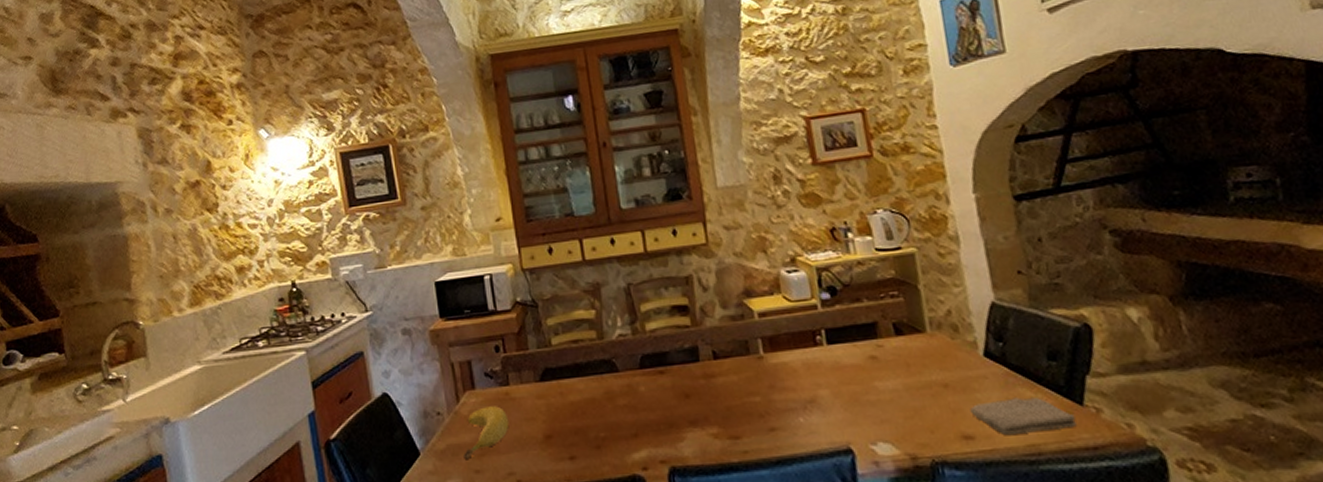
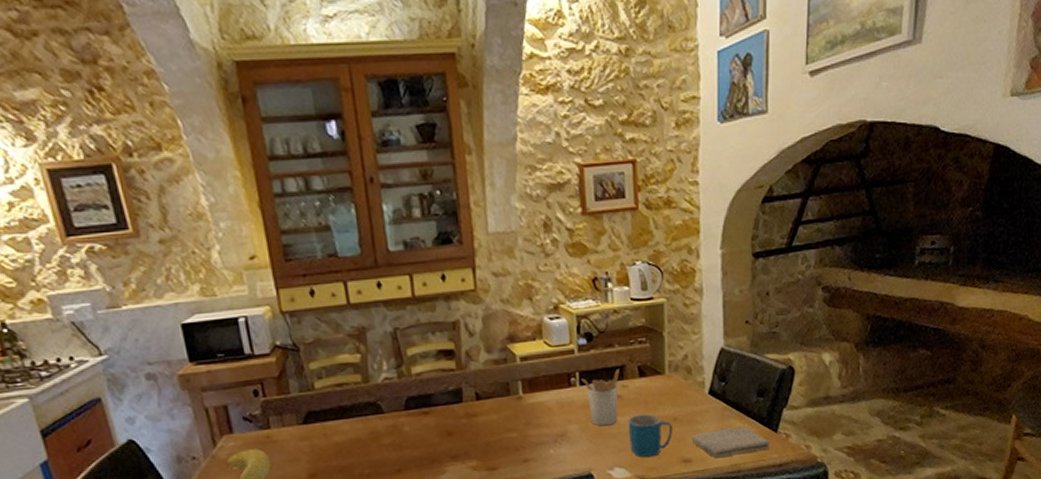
utensil holder: none [828,327,875,392] -> present [581,369,620,426]
mug: none [888,378,946,432] -> present [628,413,672,458]

